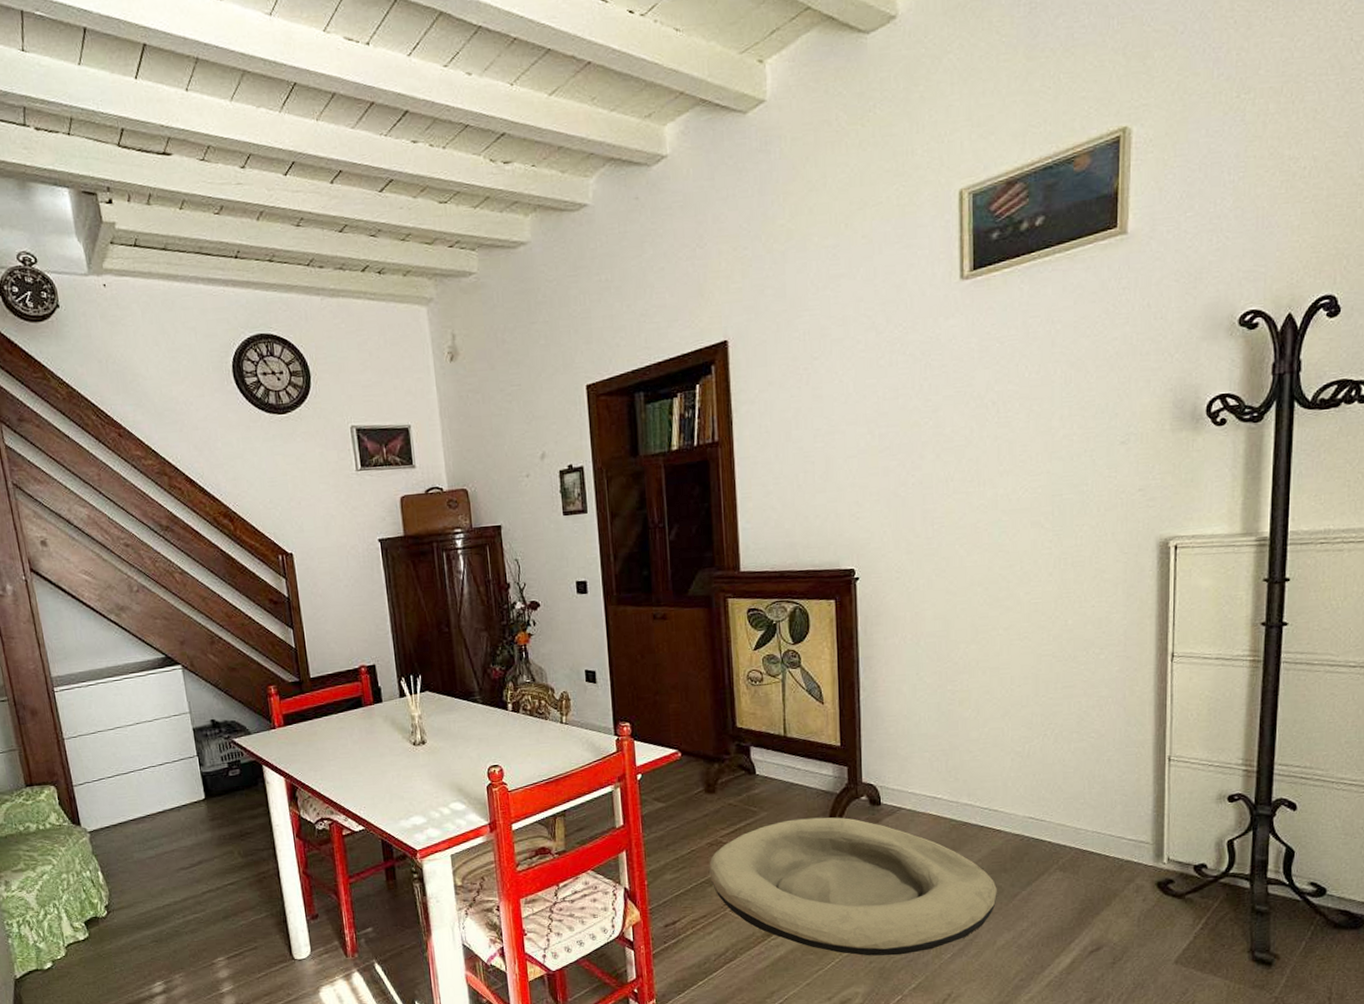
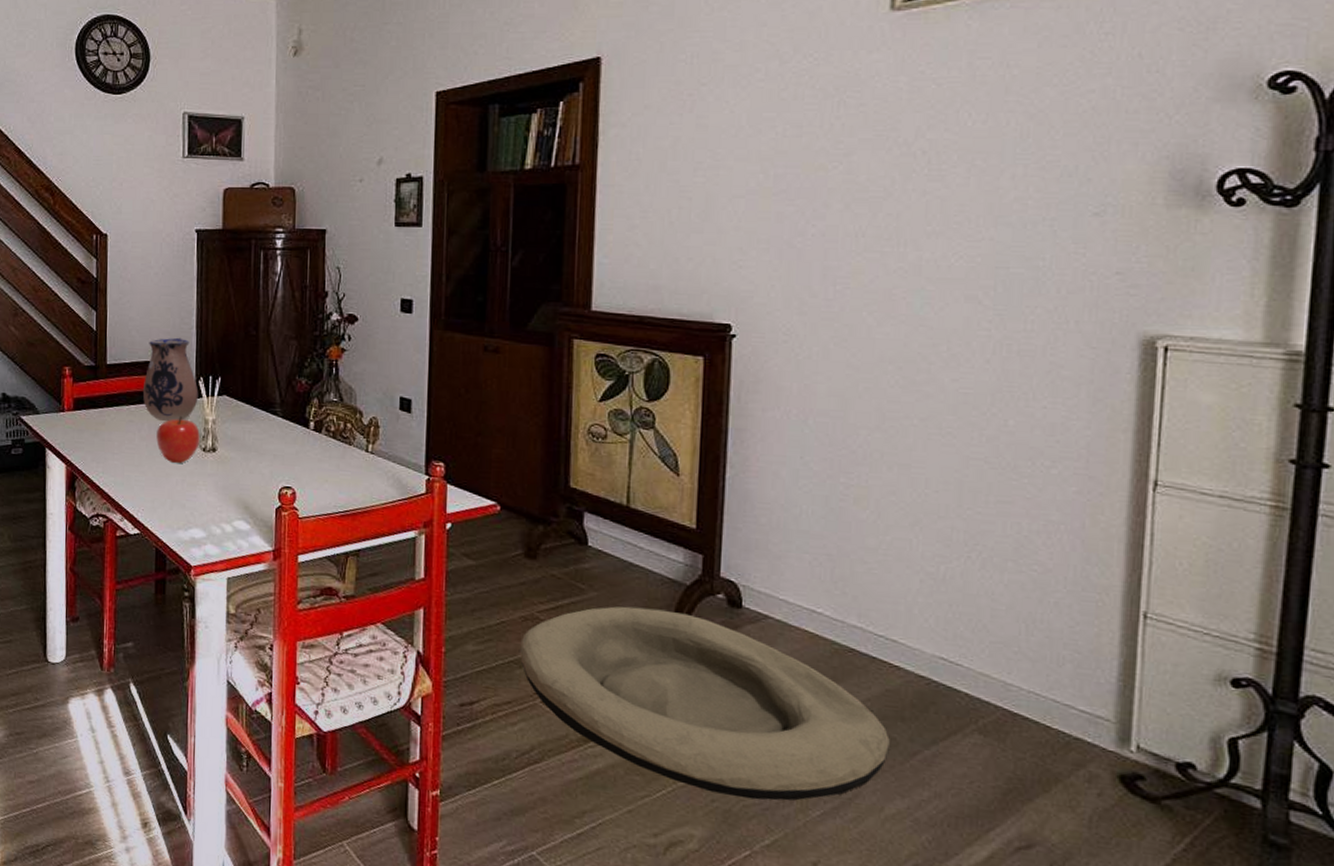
ceramic pitcher: none [348,643,403,724] -> present [142,337,199,422]
fruit: none [367,715,409,760] -> present [156,415,200,463]

